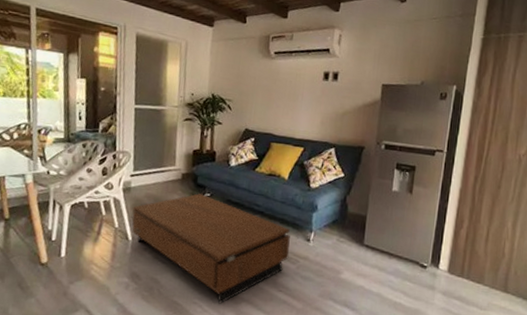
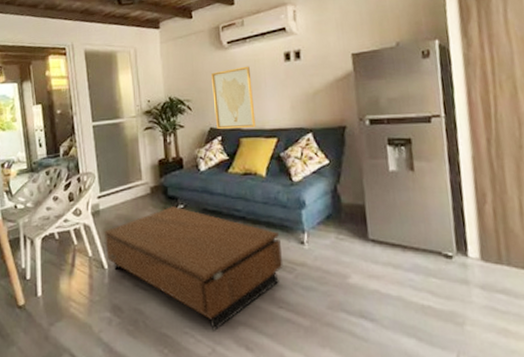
wall art: none [252,78,291,136] -> present [211,66,256,129]

